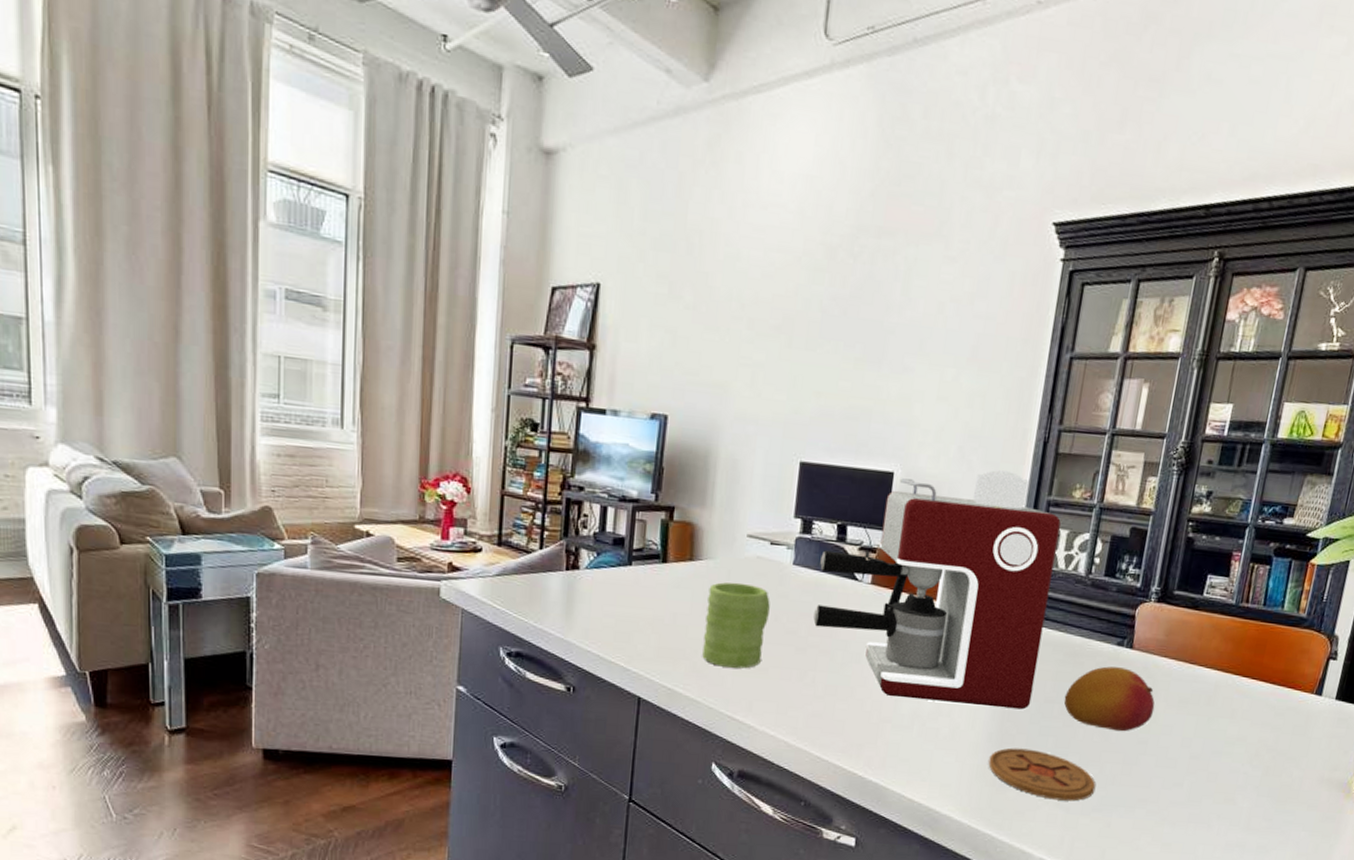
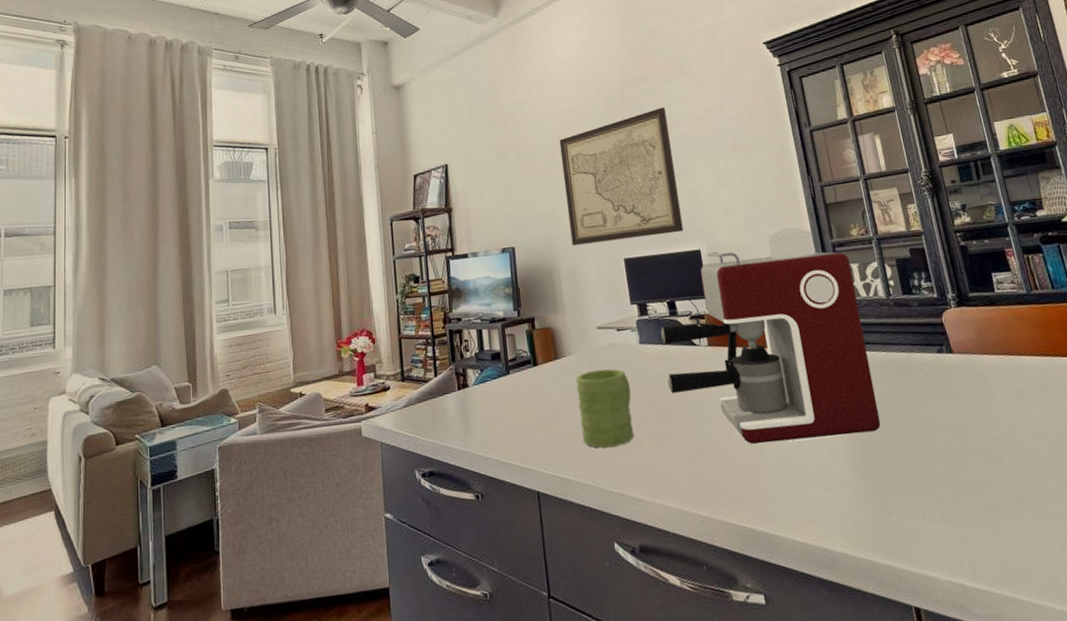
wall art: none [740,277,902,446] -> present [559,107,684,246]
coaster: present [988,748,1096,801] -> none [861,468,973,516]
fruit: present [1064,666,1155,732] -> none [909,372,997,435]

